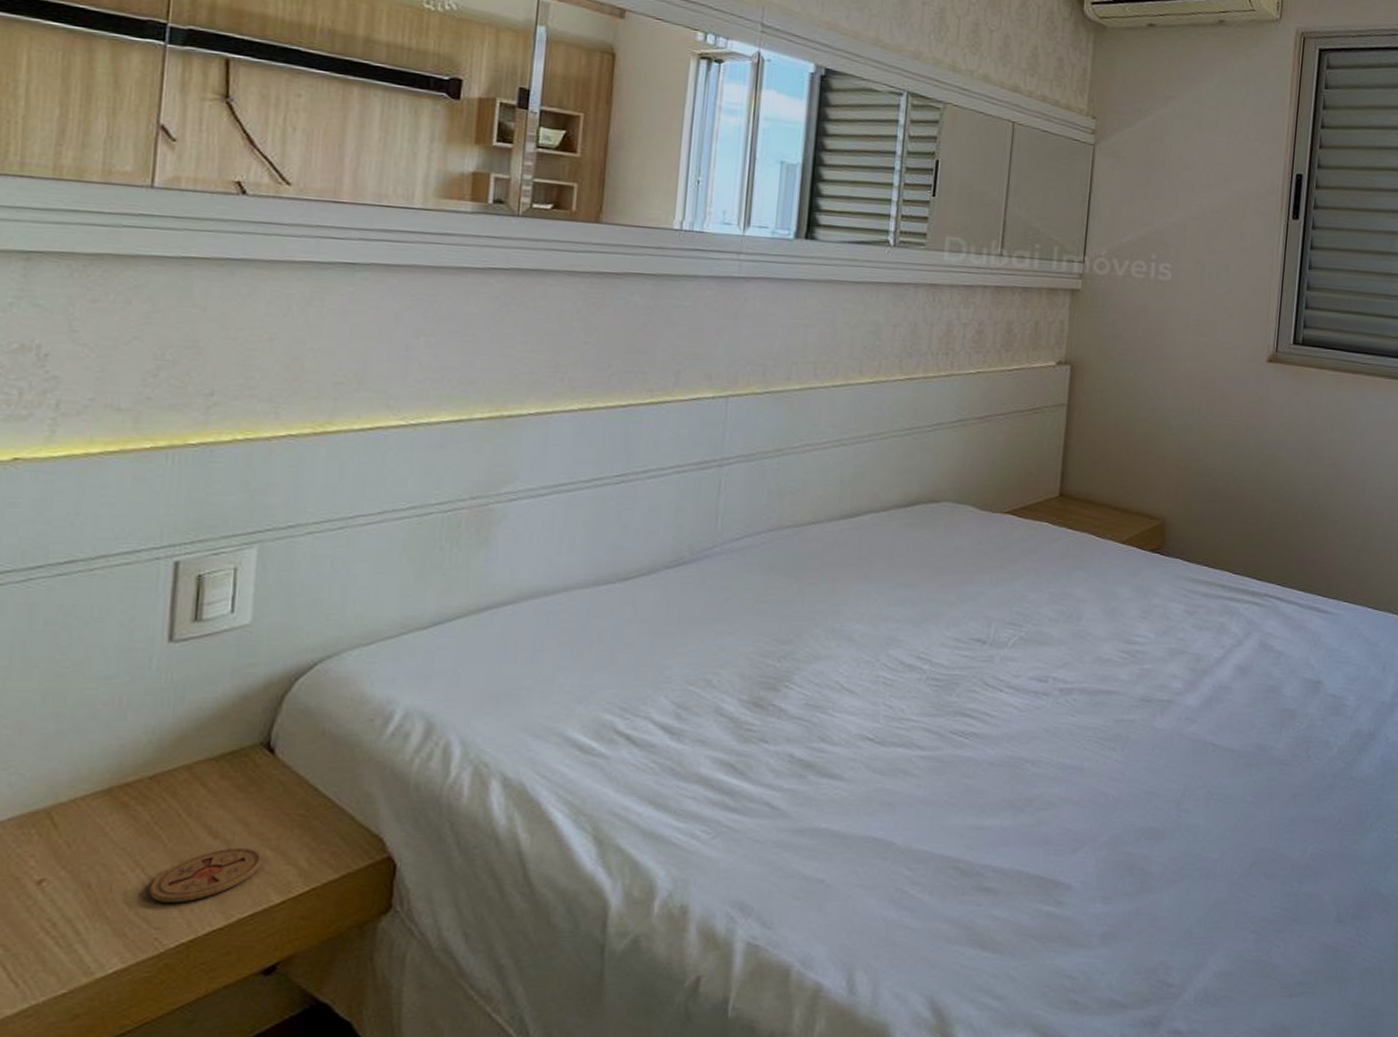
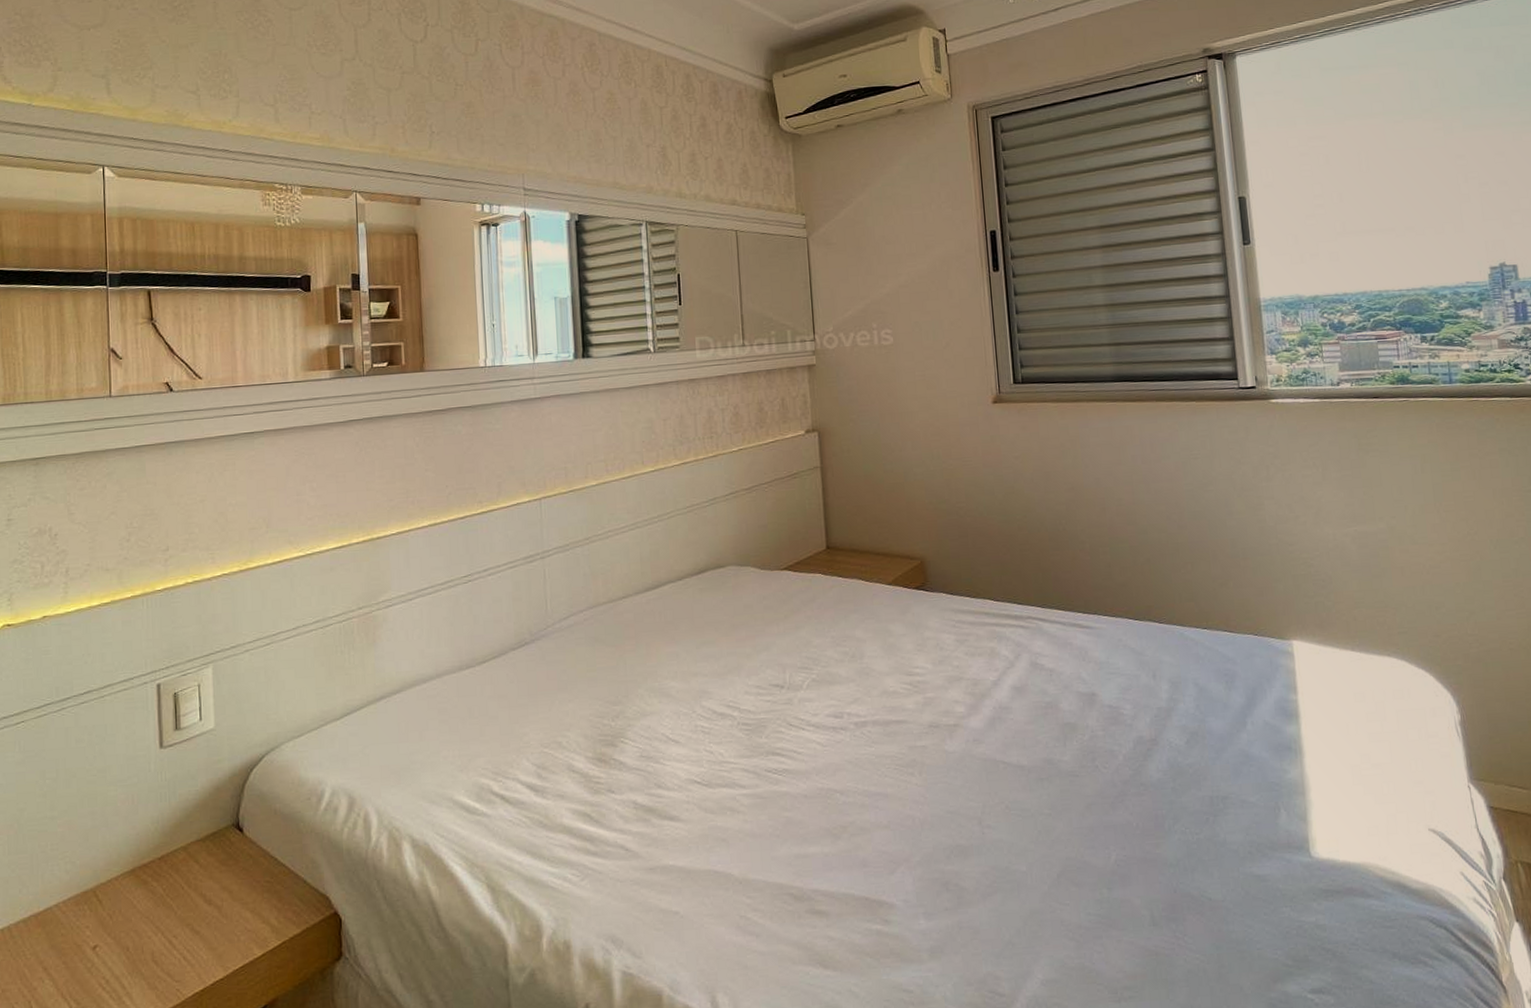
coaster: present [149,847,263,902] -> none [169,911,245,960]

